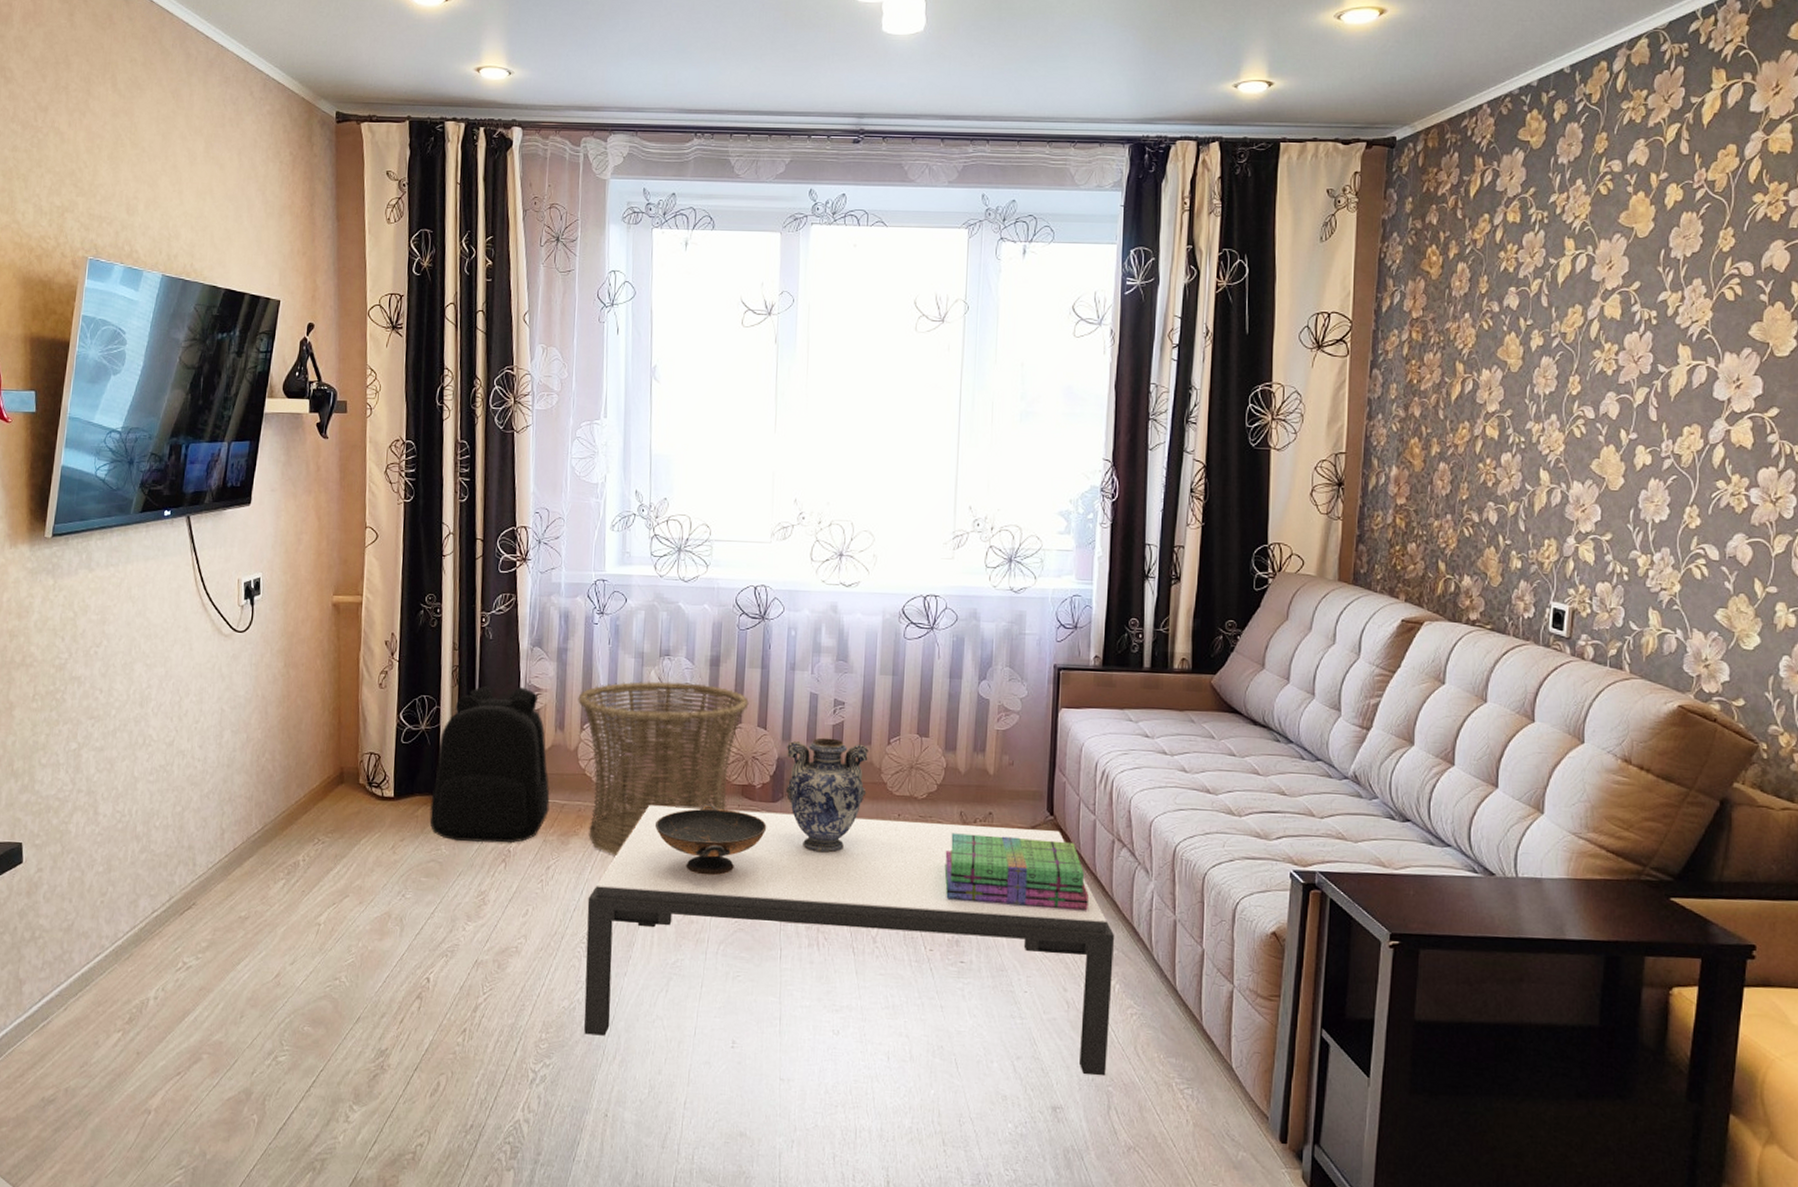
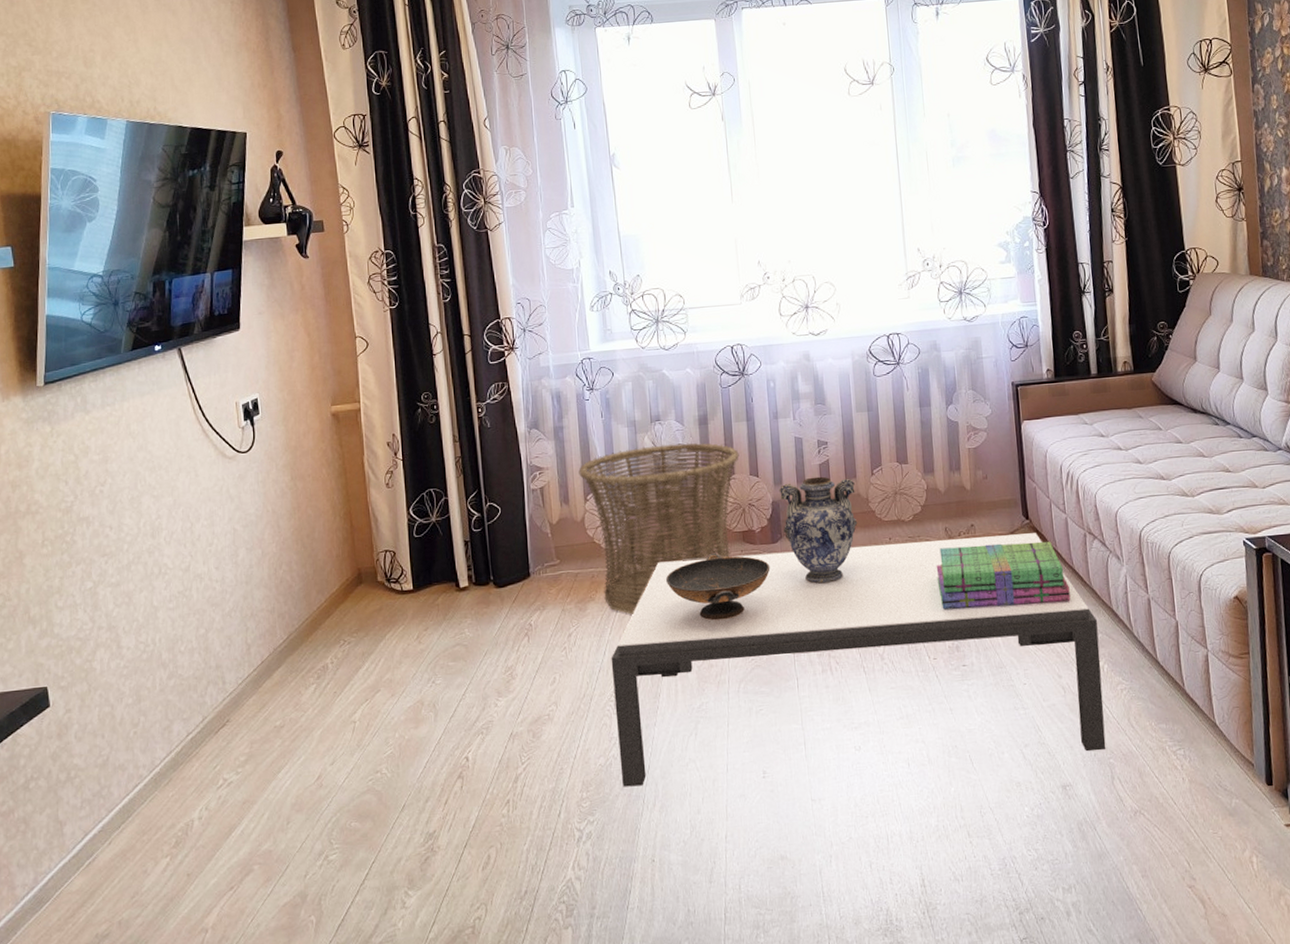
backpack: present [429,685,550,843] -> none [449,468,564,623]

